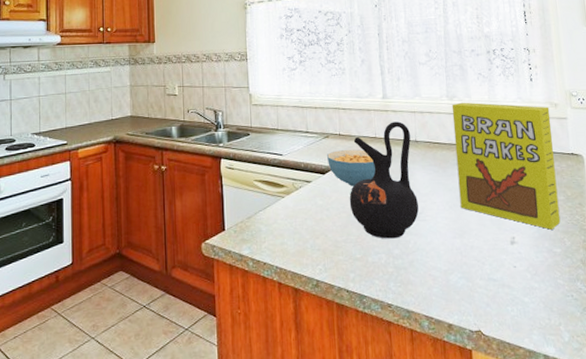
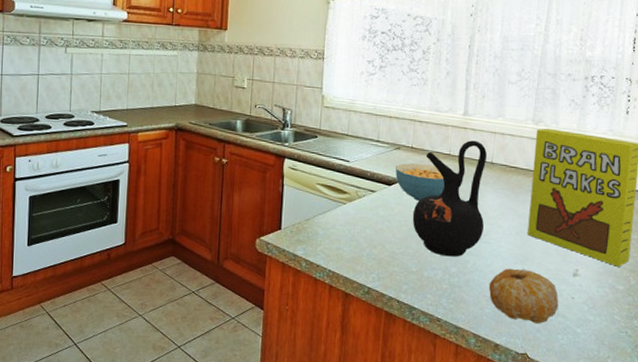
fruit: none [432,242,503,297] -> present [488,268,559,324]

